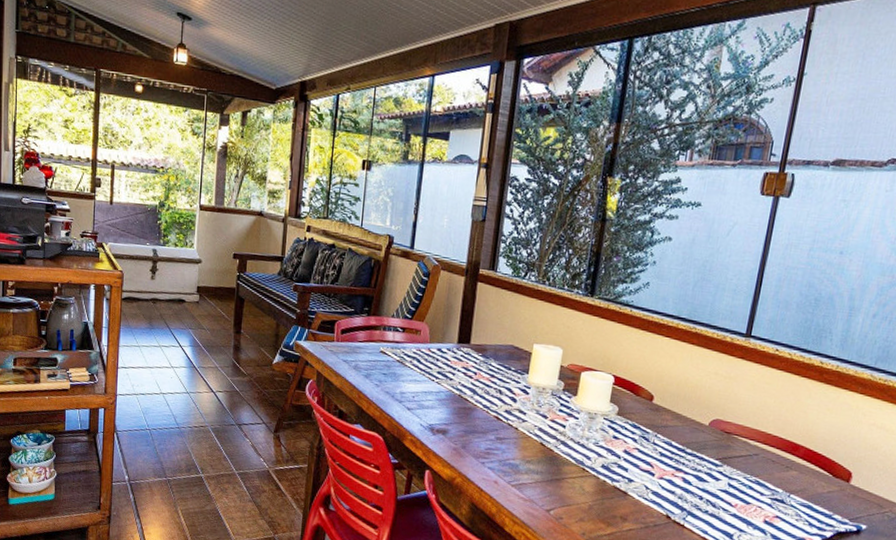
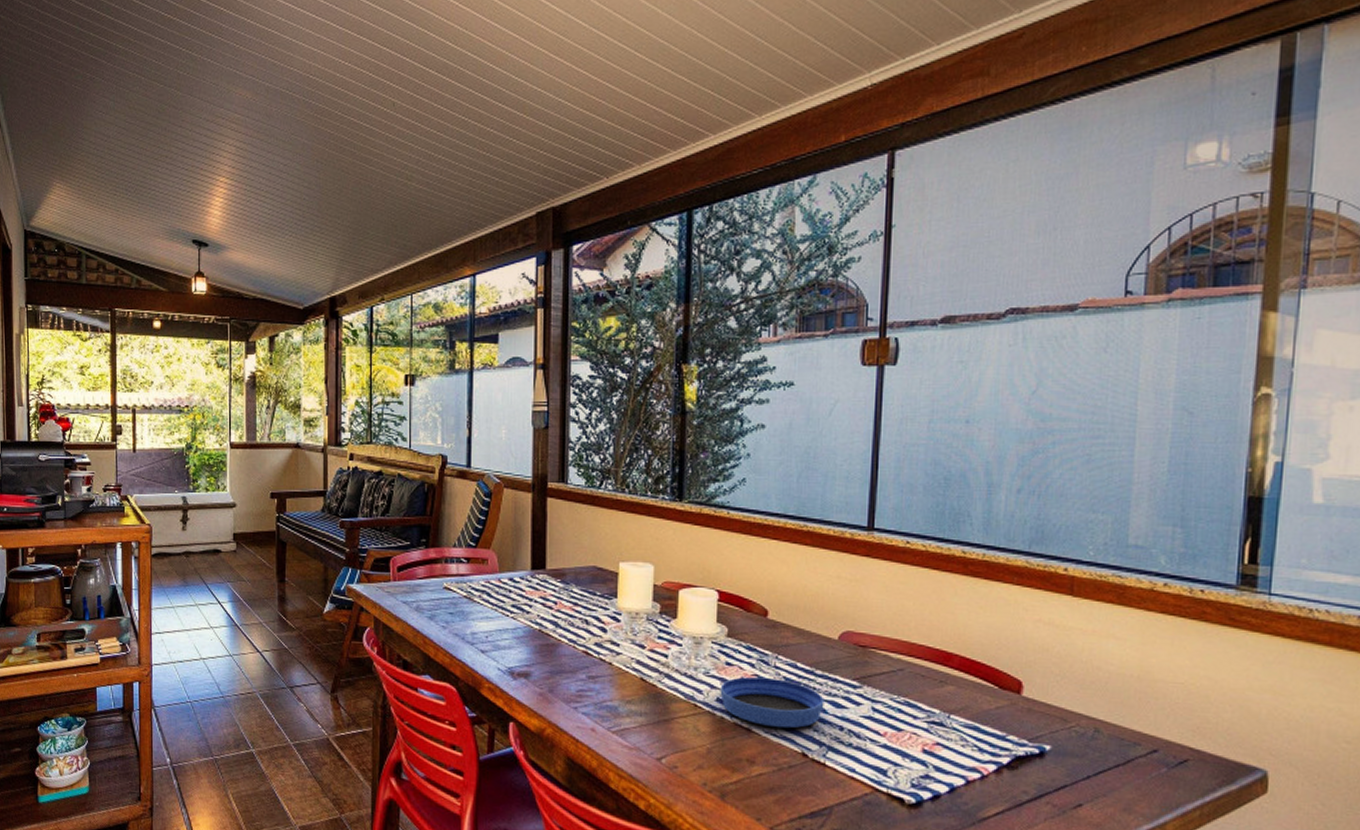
bowl: none [605,449,691,495] -> present [720,676,824,729]

